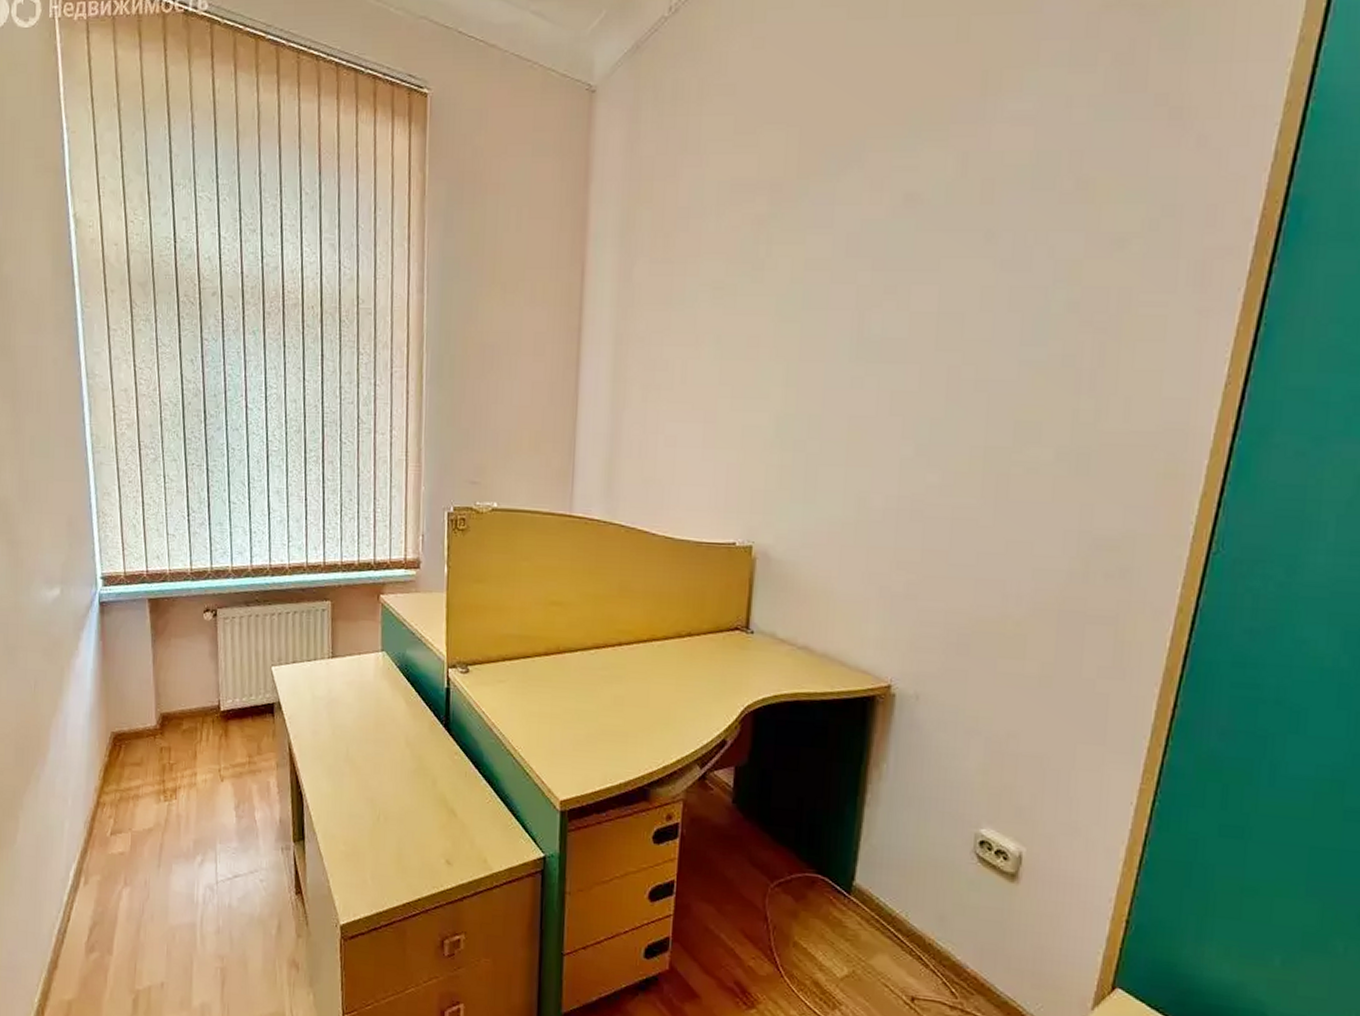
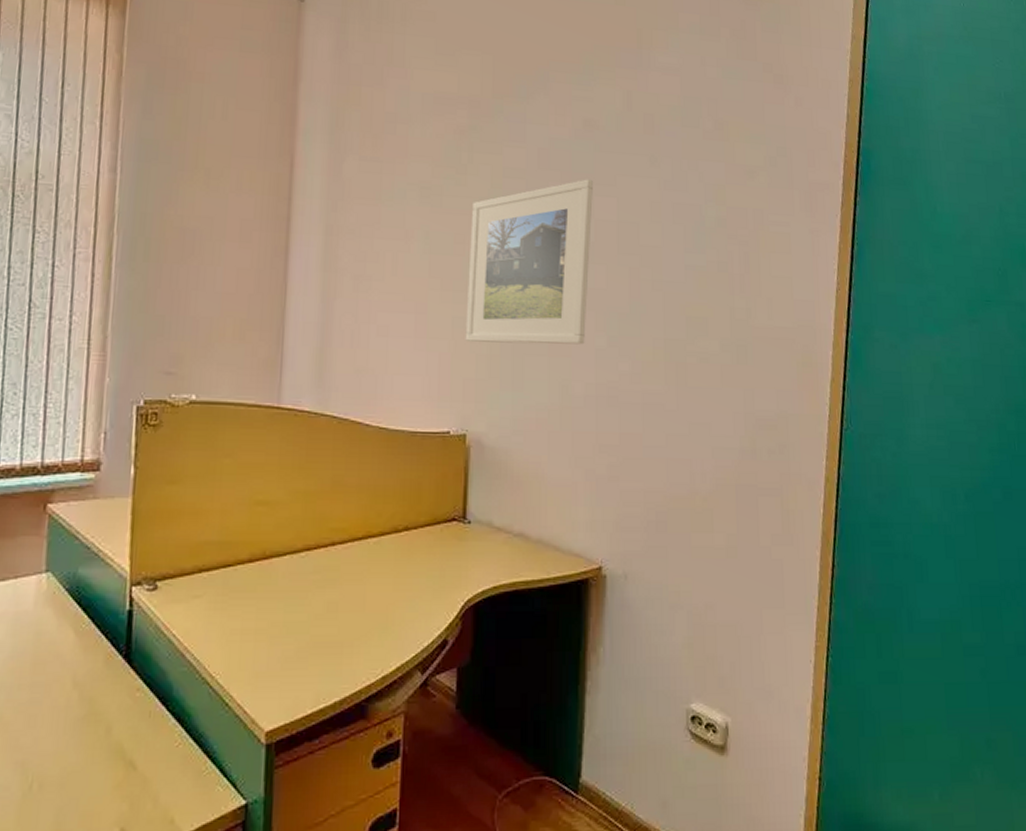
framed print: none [755,265,911,454] -> present [465,179,593,345]

